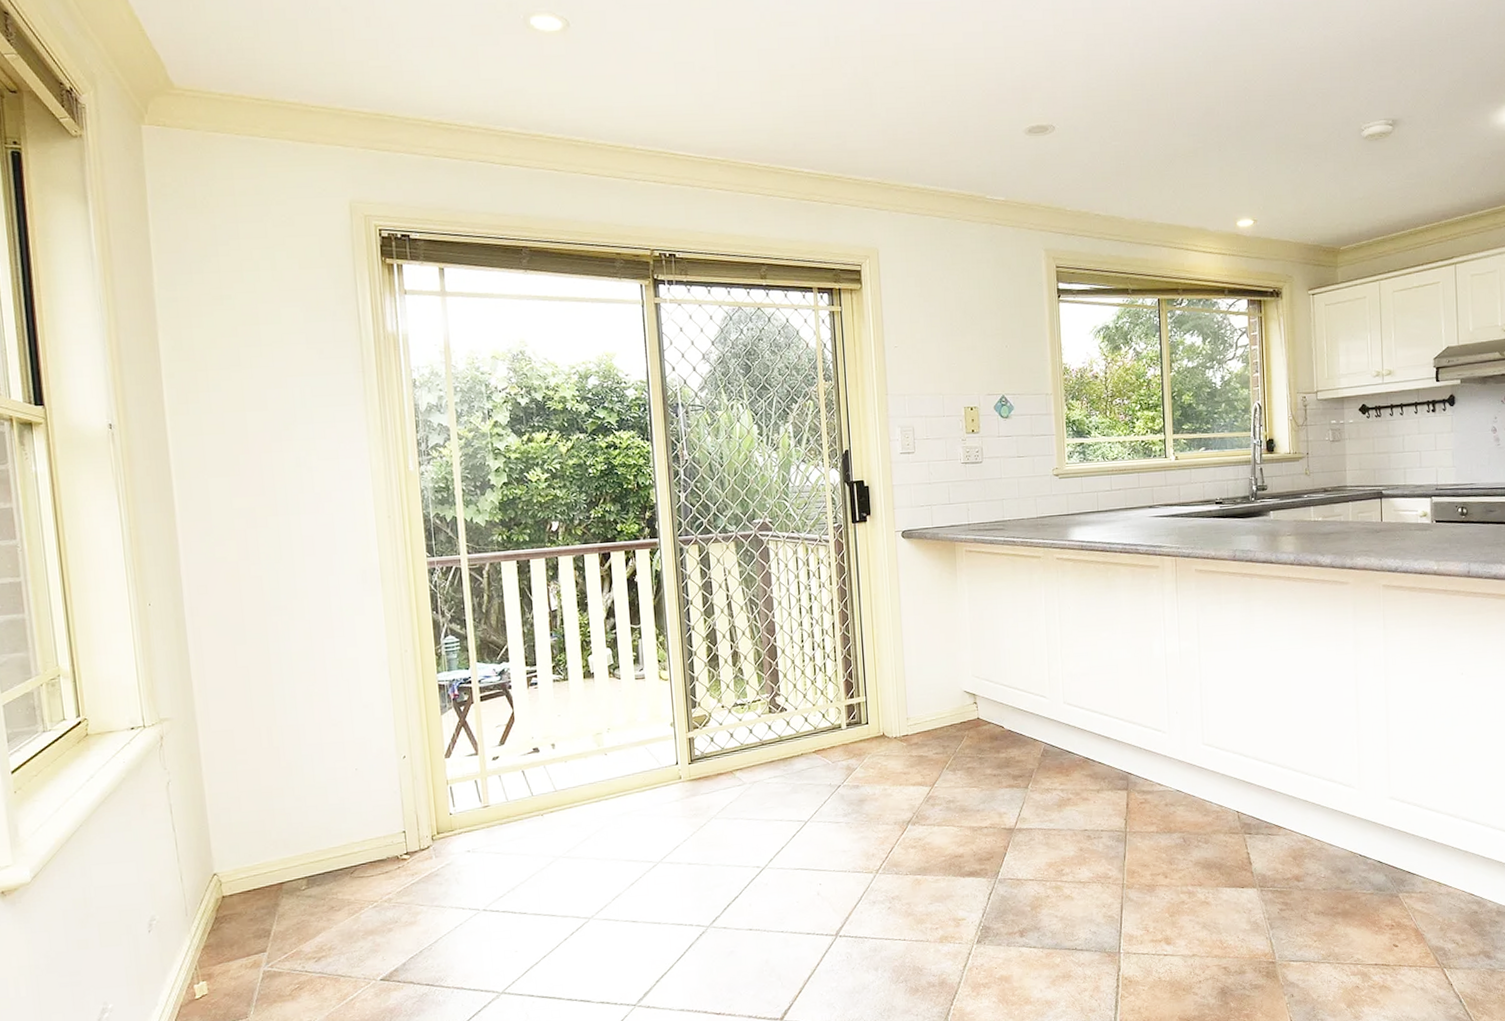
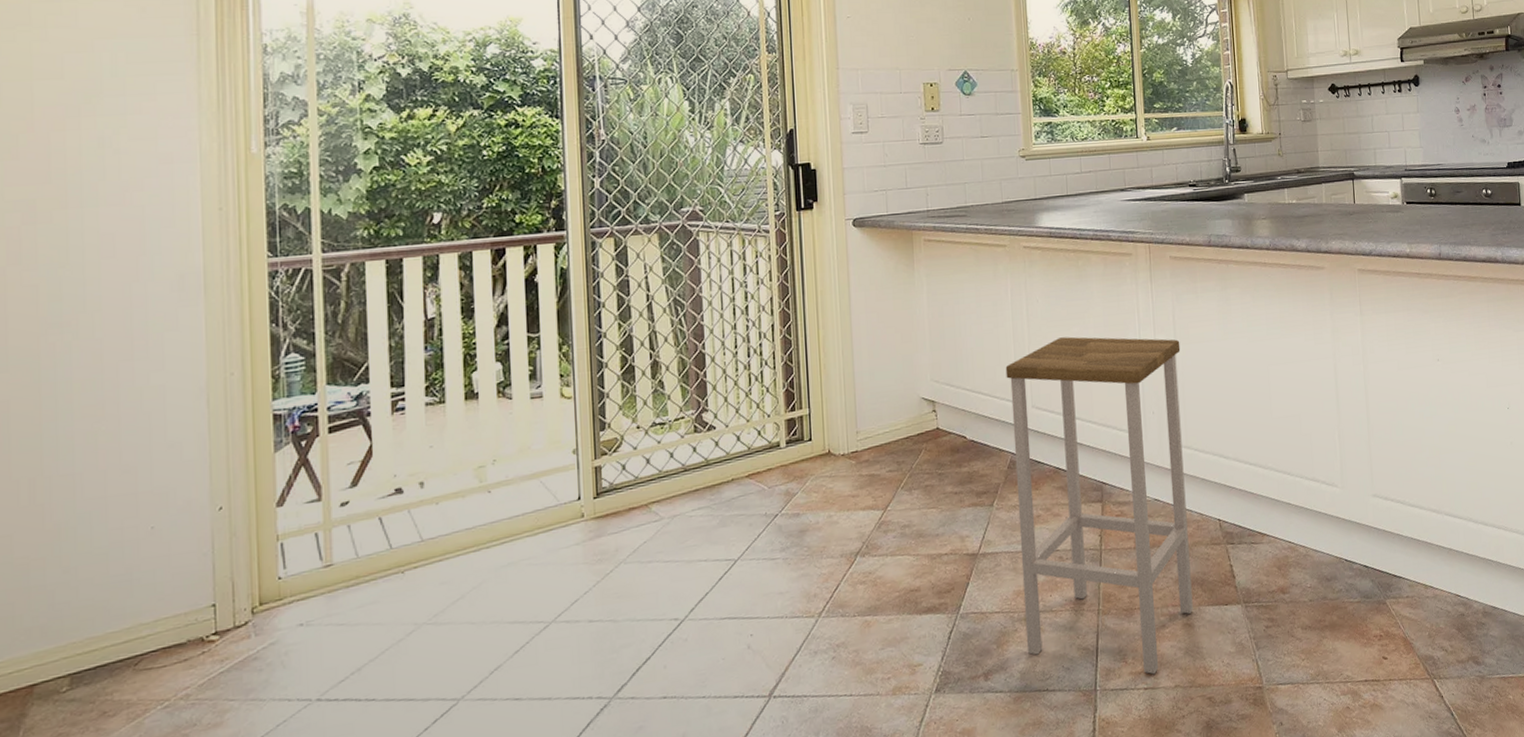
bar stool: none [1039,641,1211,944] -> present [1005,336,1193,675]

